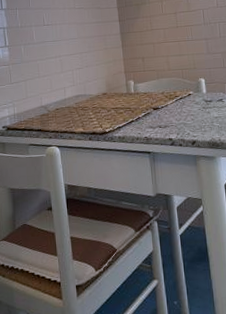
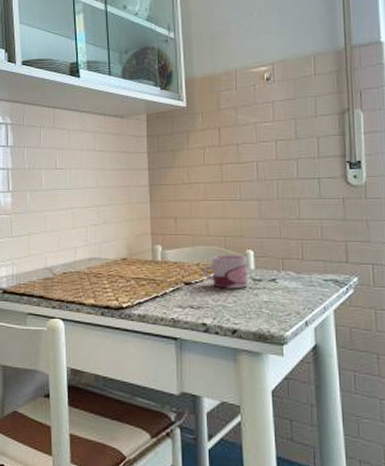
mug: none [167,83,202,110] -> present [203,255,249,289]

